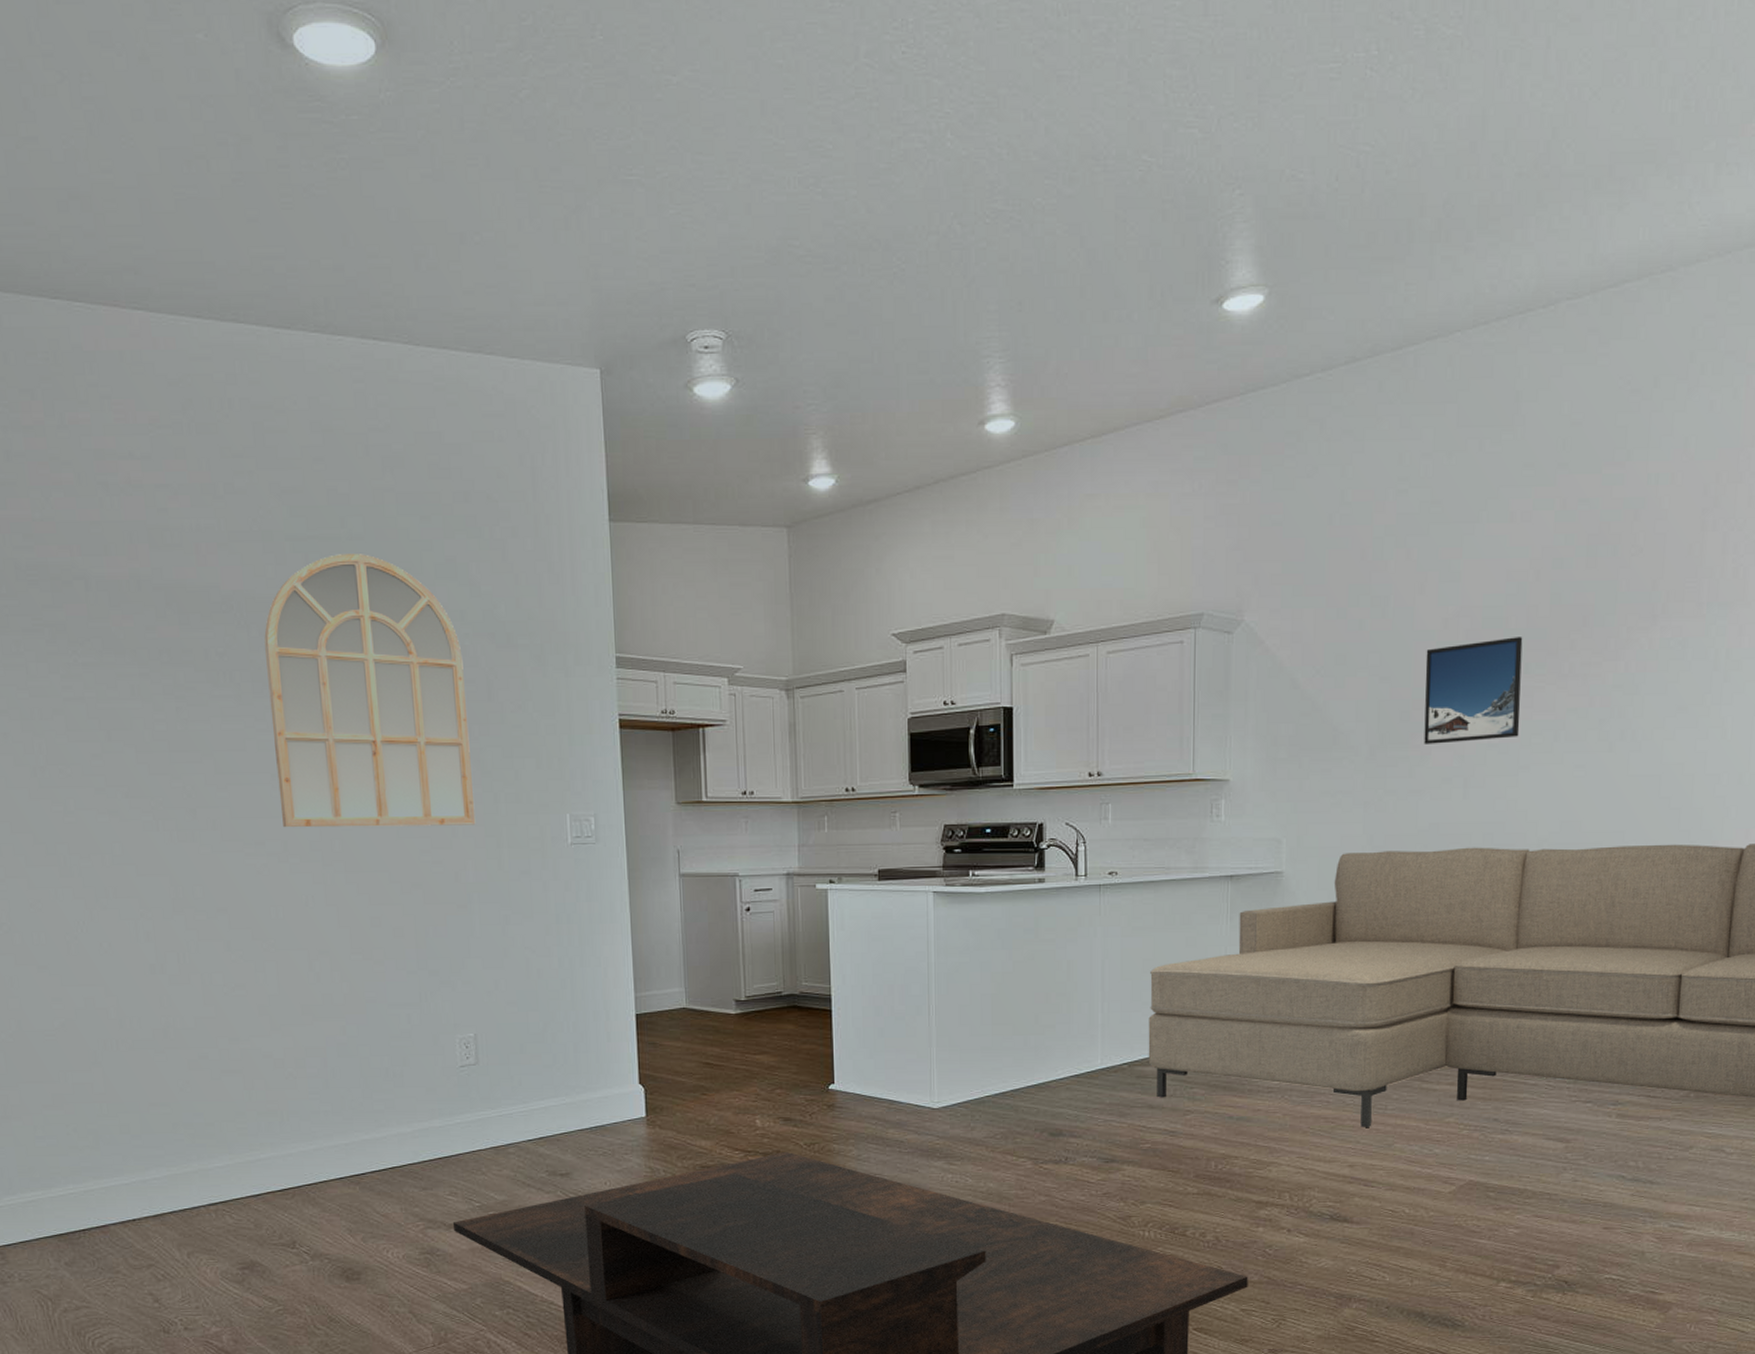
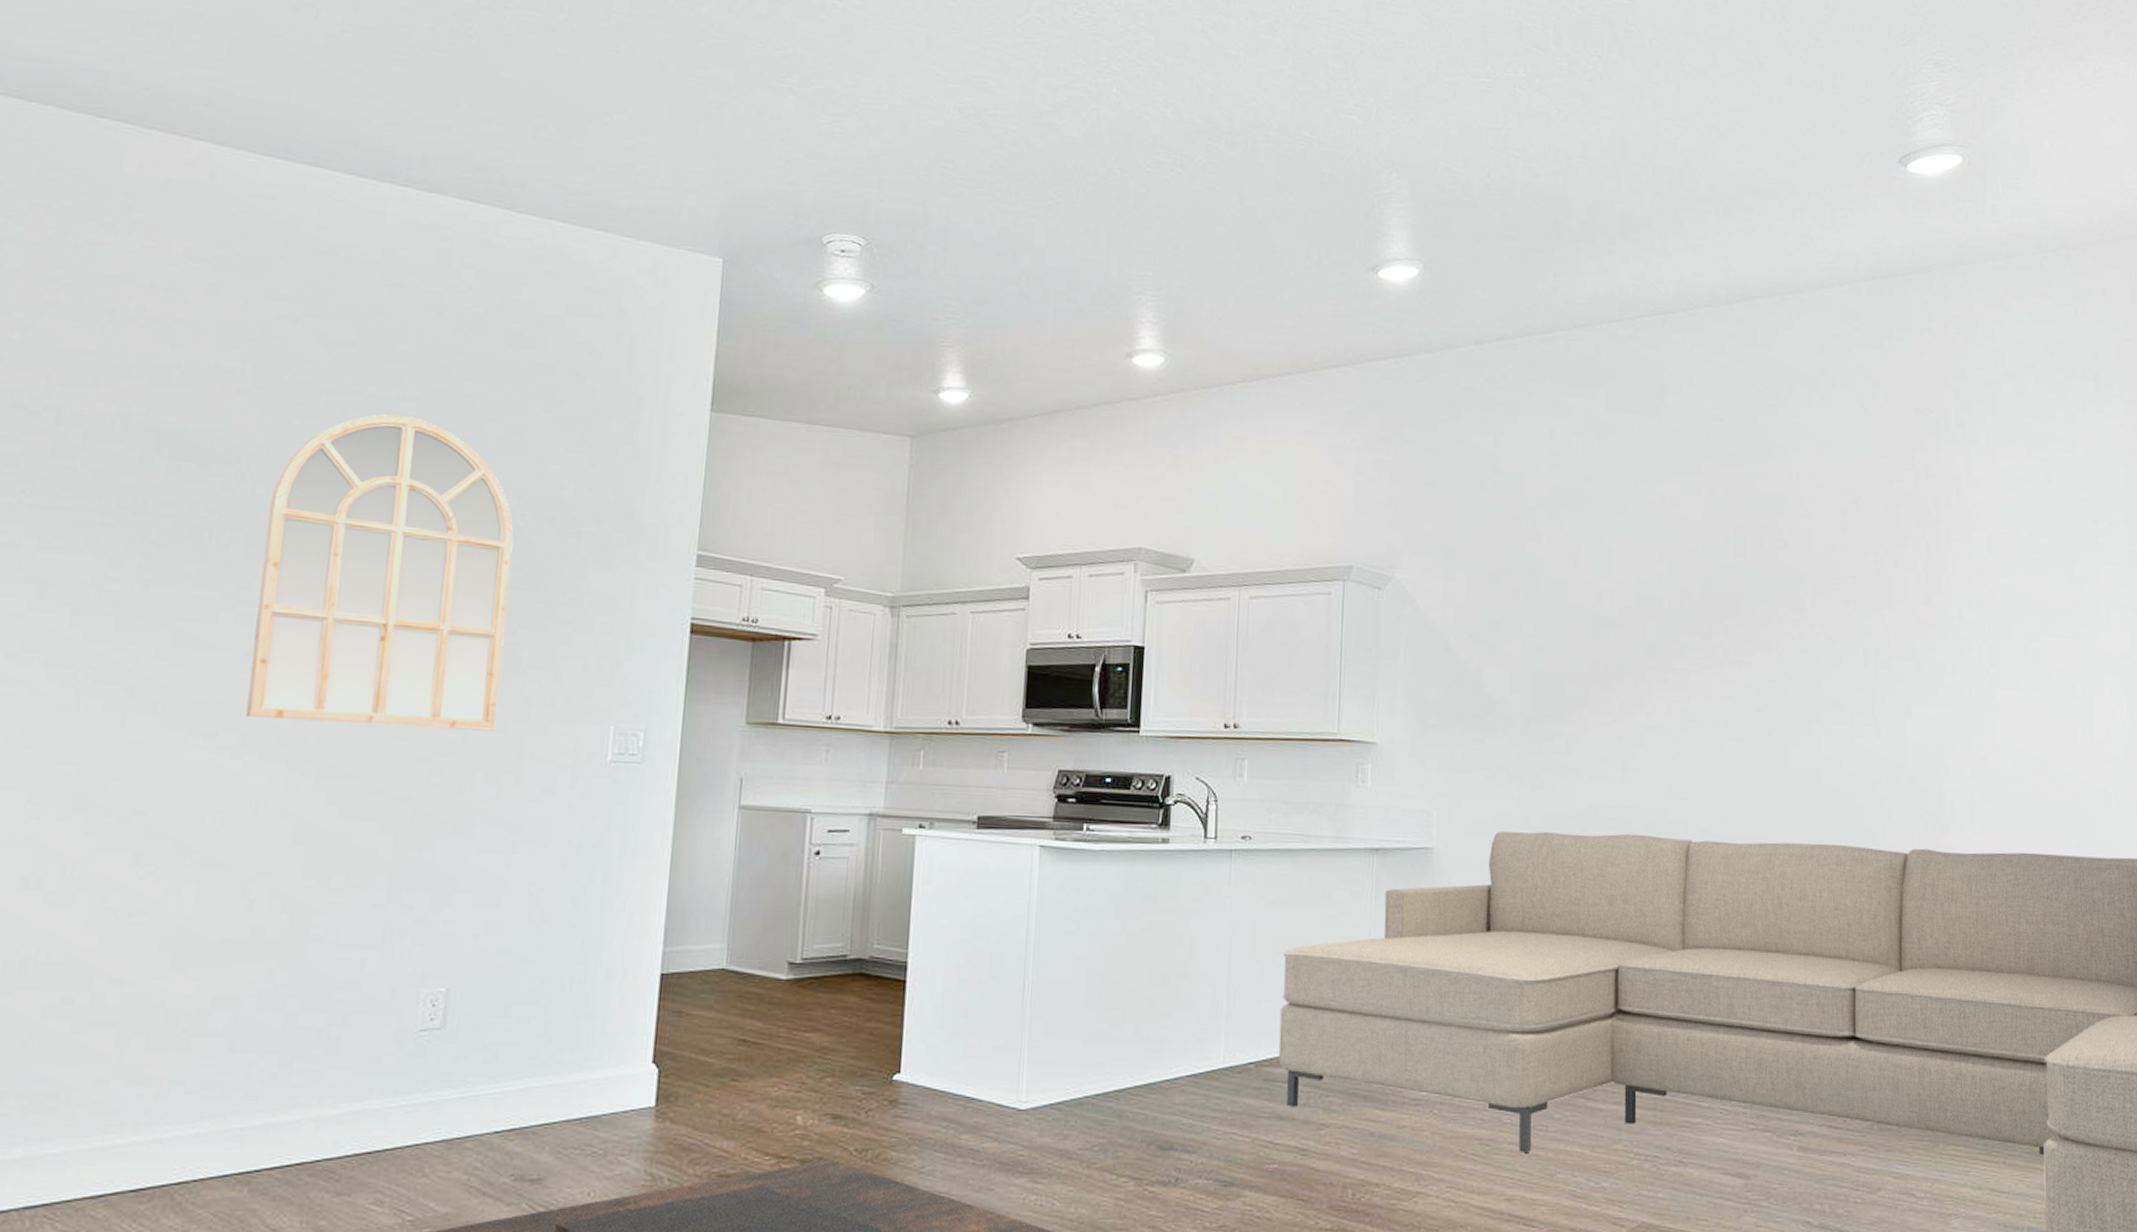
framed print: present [1424,637,1523,744] -> none [1580,618,1677,722]

